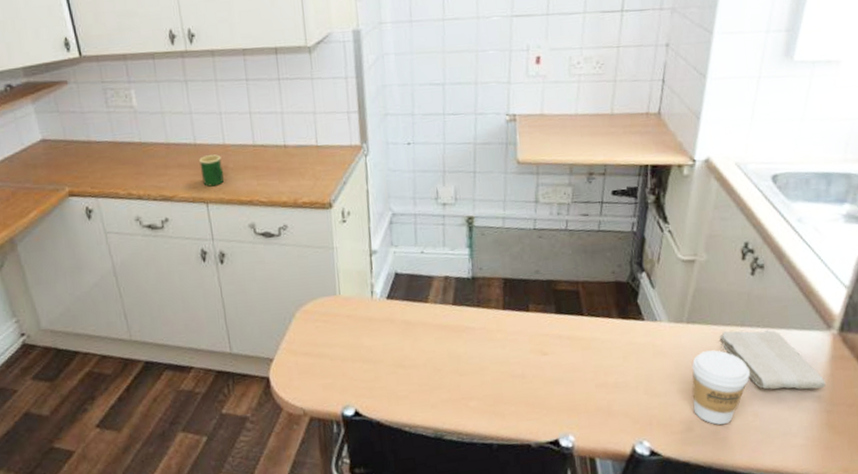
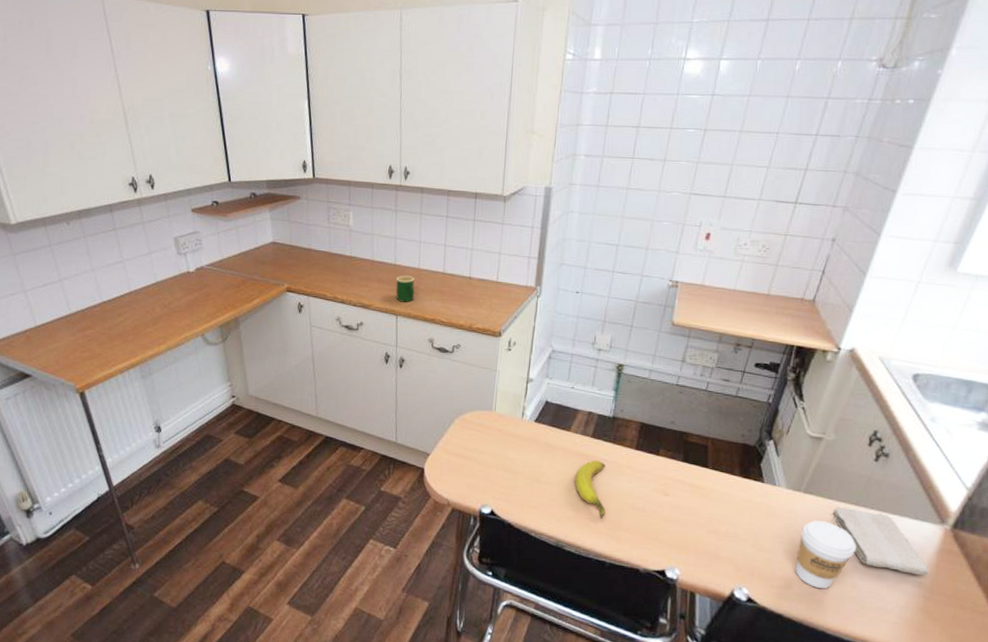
banana: none [442,329,483,396] -> present [575,460,606,519]

